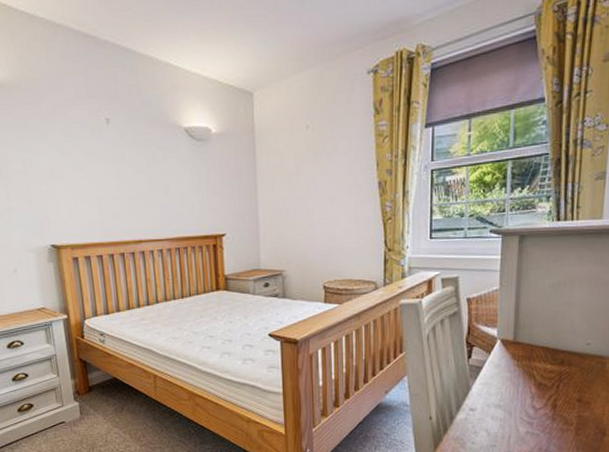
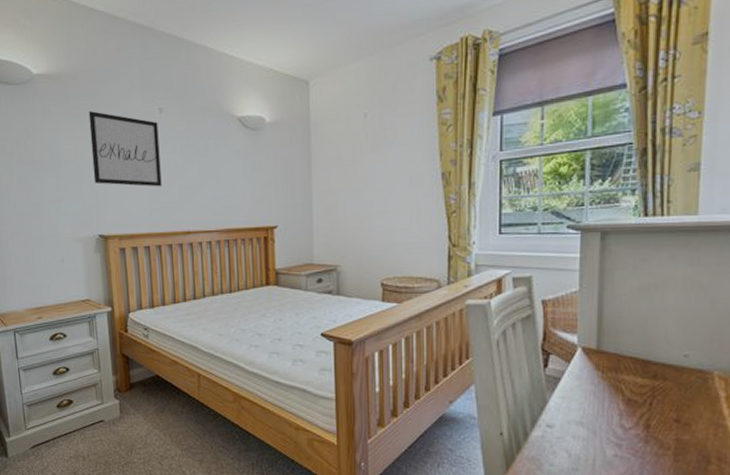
wall art: none [34,121,112,197] -> present [88,111,162,187]

